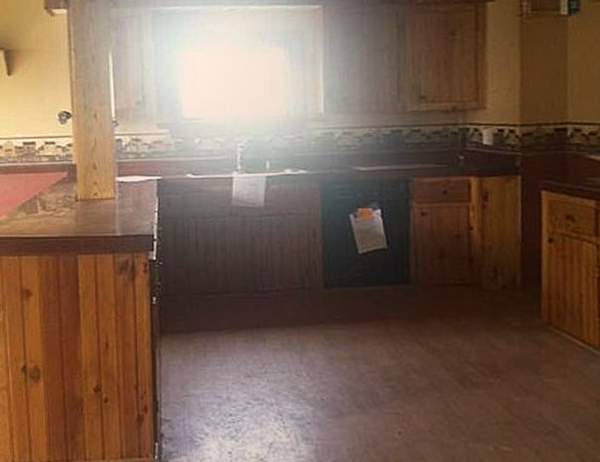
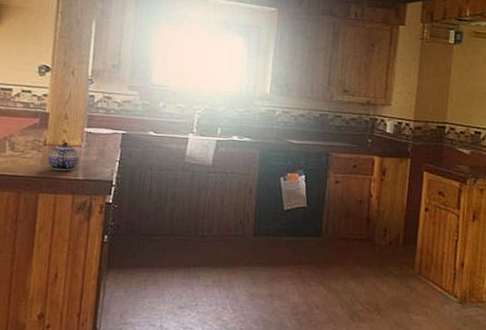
teapot: none [82,196,114,229] -> present [48,142,79,171]

